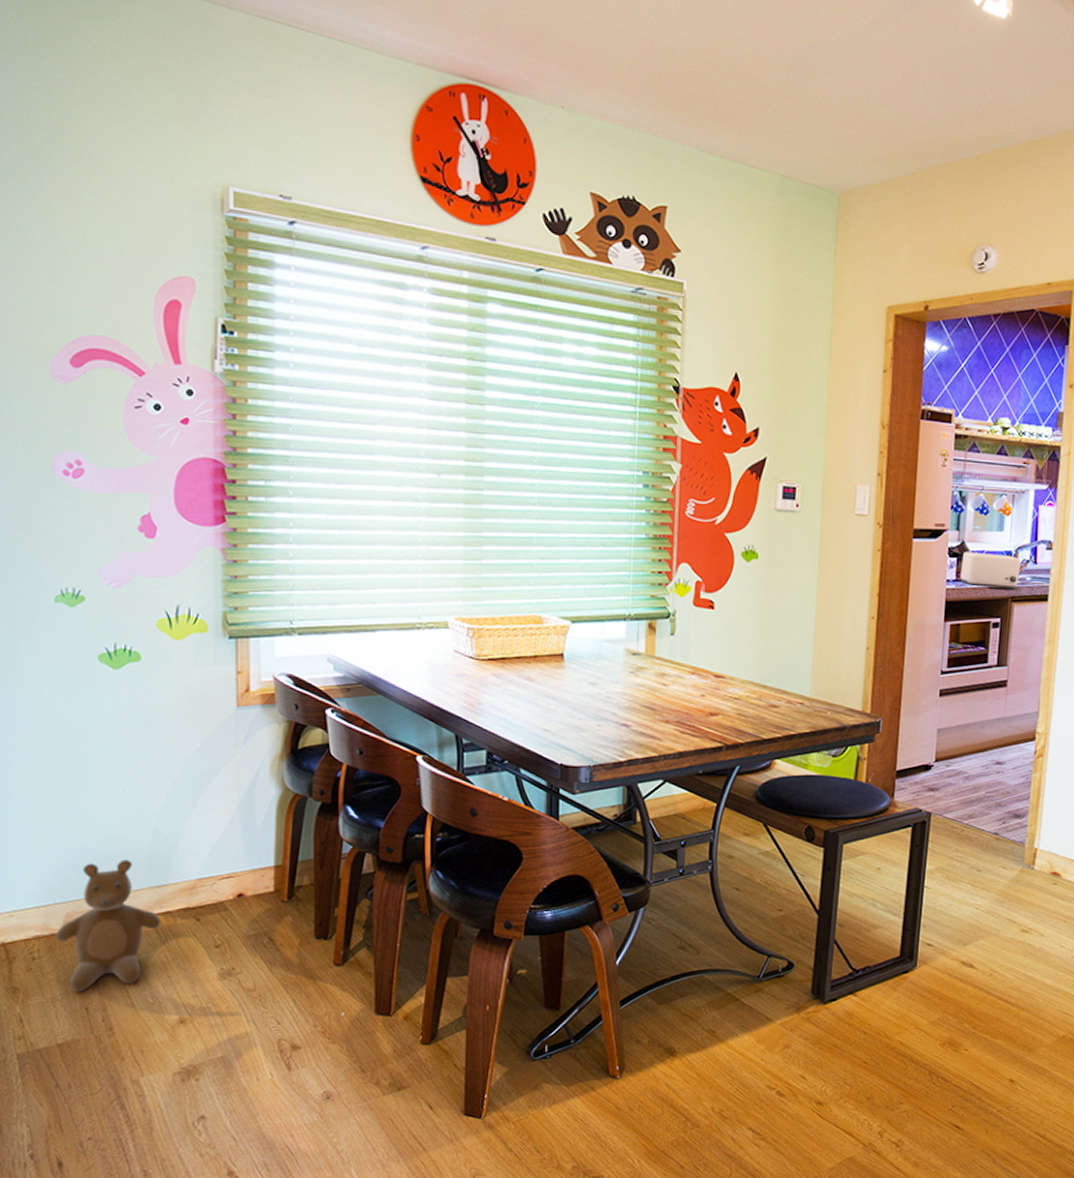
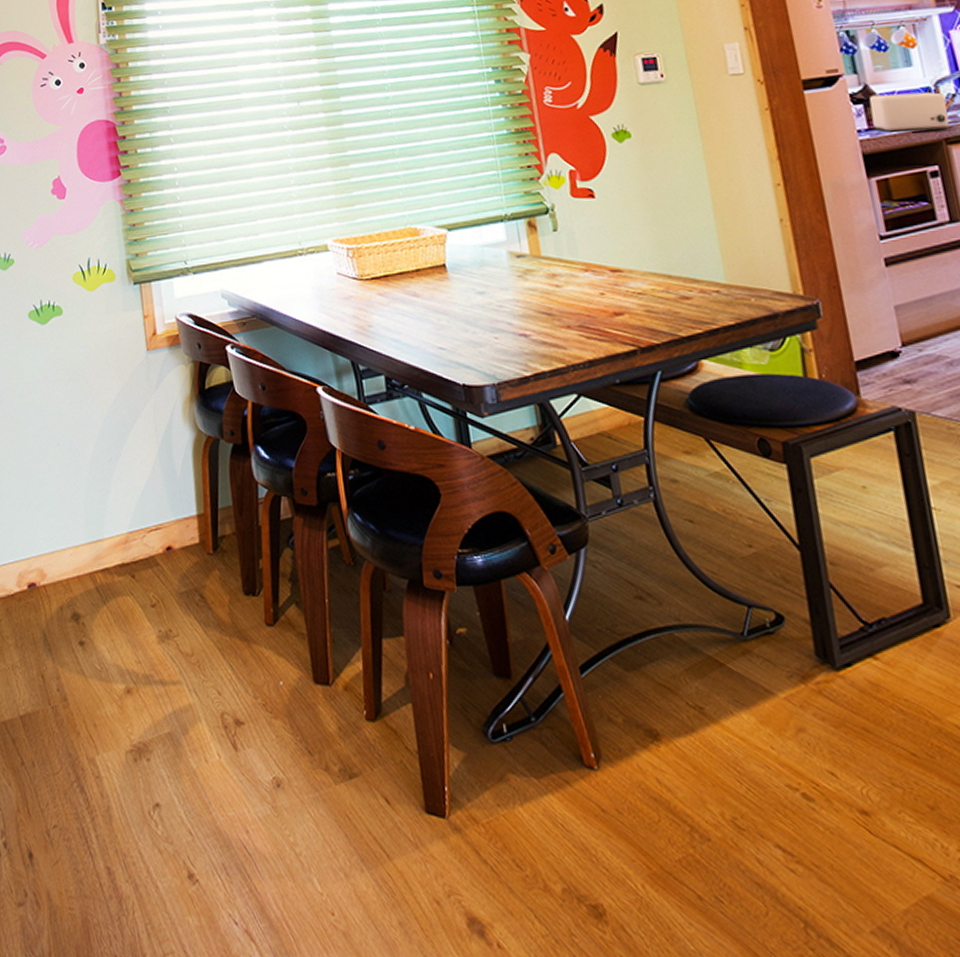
teddy bear: present [55,859,162,992] -> none [11,514,101,658]

